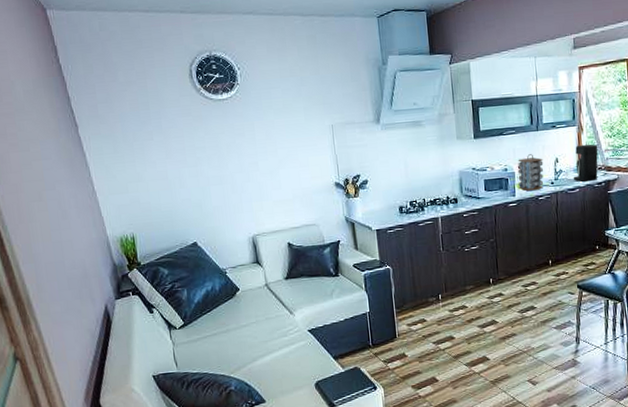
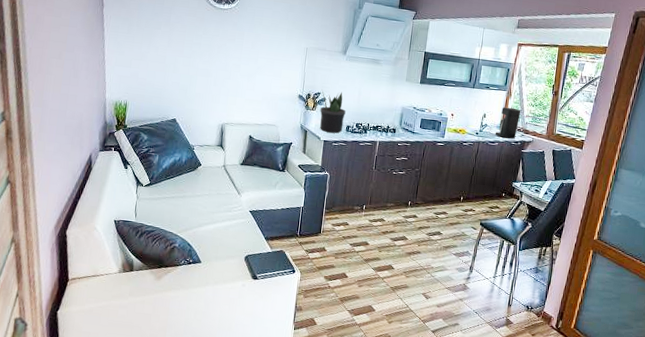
planter: none [361,168,396,220] -> present [320,91,346,133]
spice rack: present [517,154,544,192] -> none [448,106,473,137]

